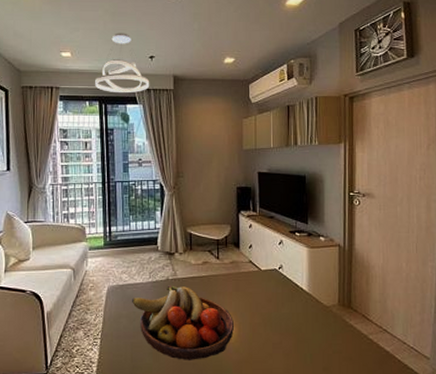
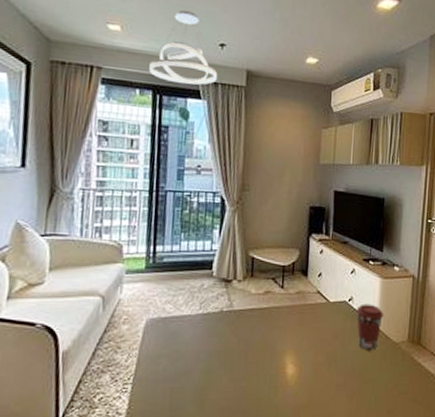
fruit bowl: present [132,285,234,360] -> none [176,318,295,407]
coffee cup: none [286,271,313,313] -> present [356,304,384,350]

